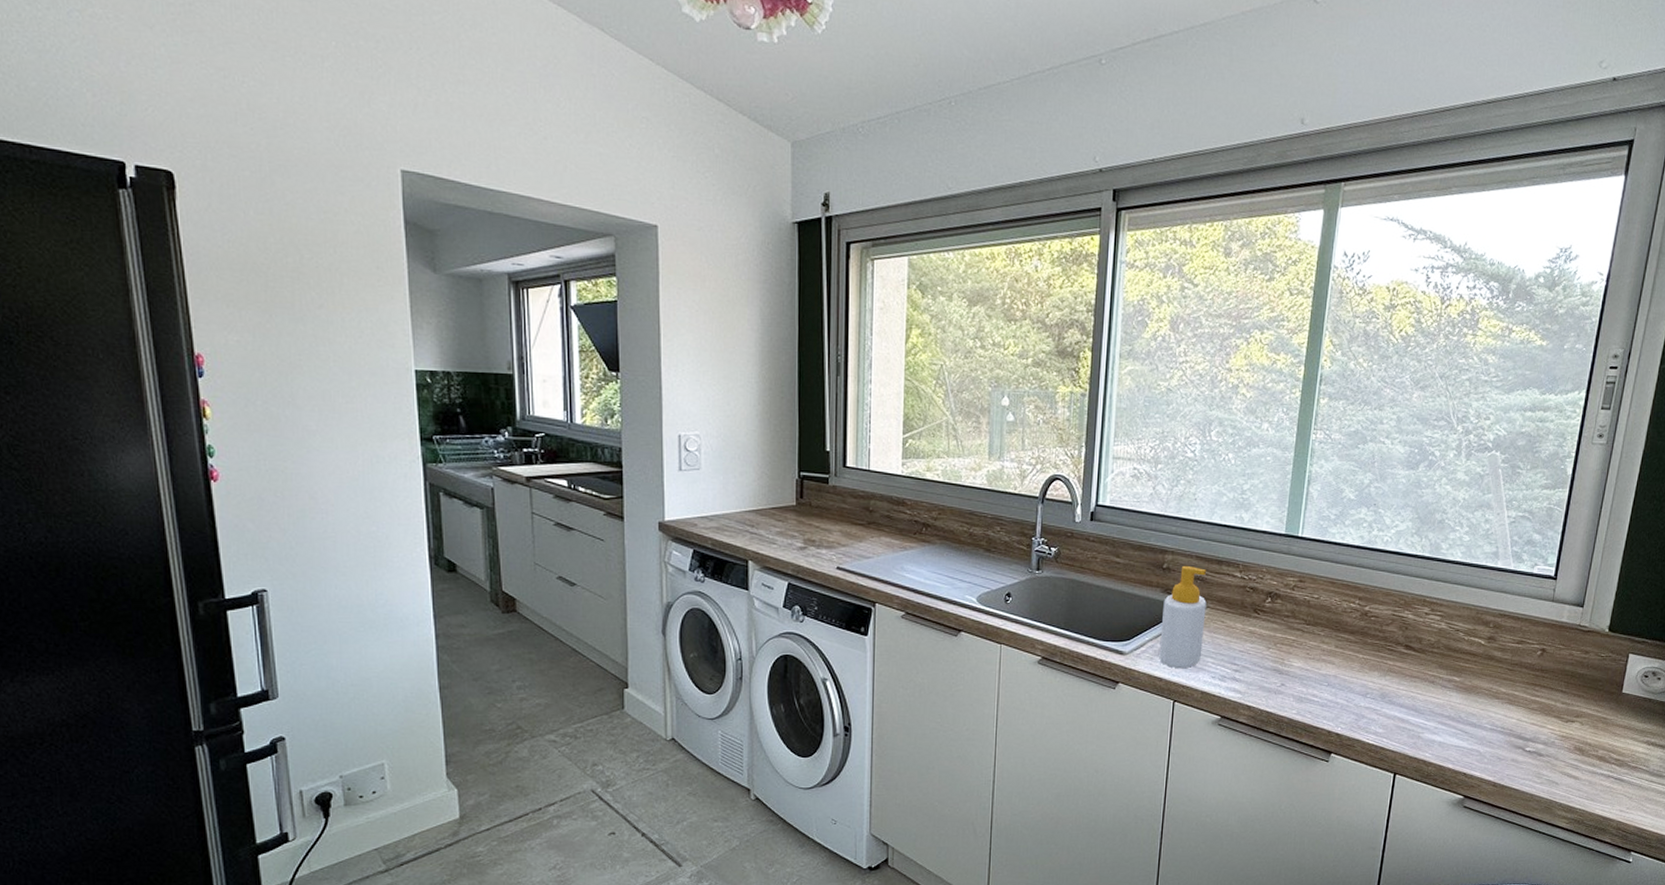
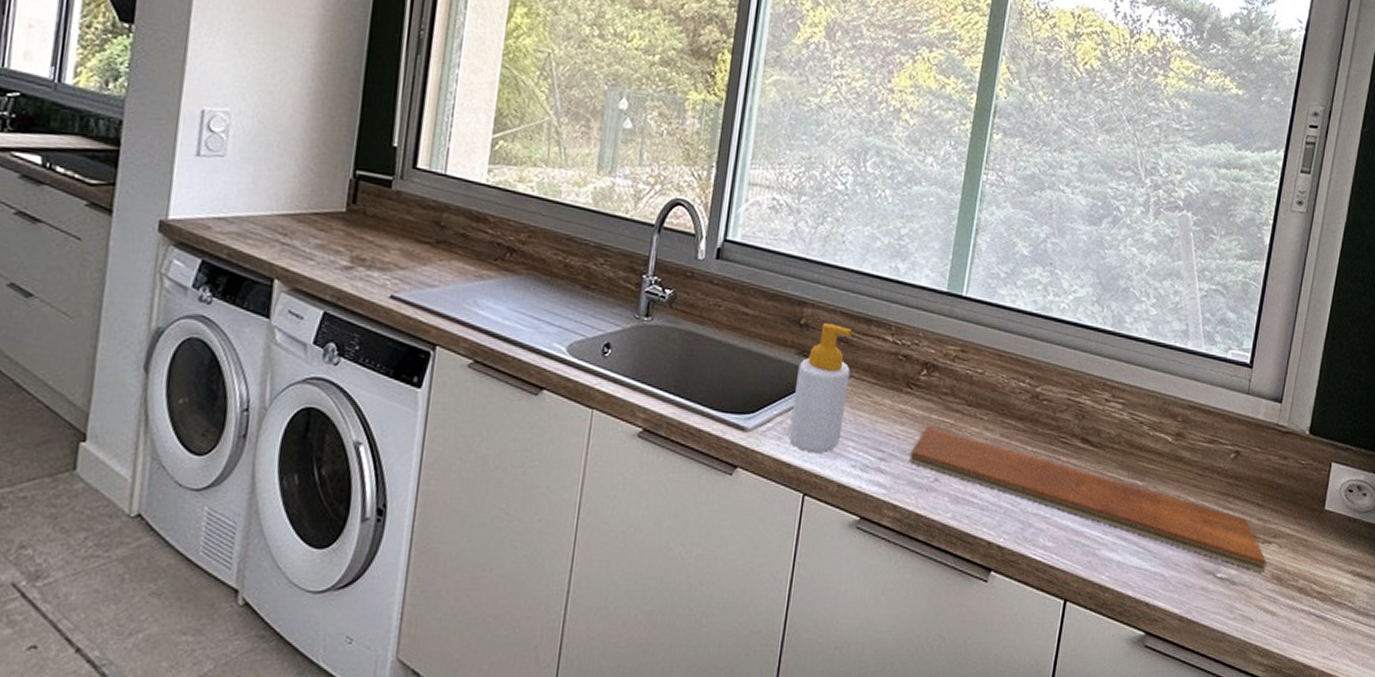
chopping board: none [1259,643,1570,746] -> present [909,426,1267,573]

